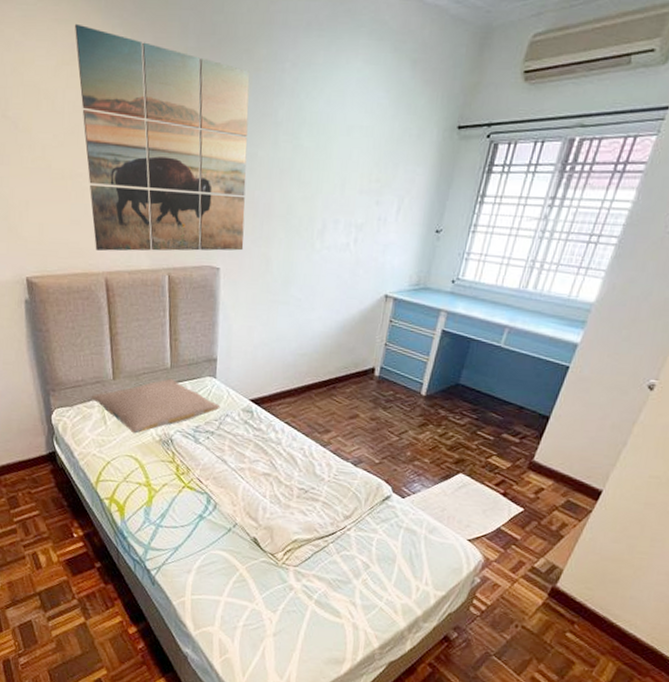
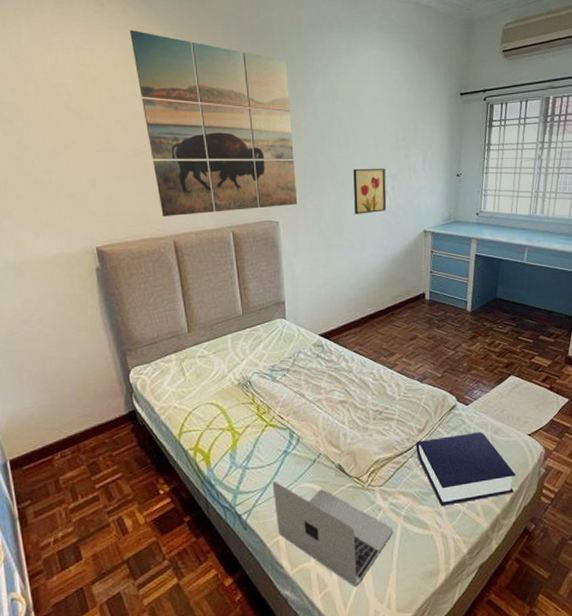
pillow: present [91,378,220,434] -> none [168,325,293,381]
laptop: none [184,542,304,658] -> present [272,480,394,586]
wall art: none [307,212,350,269] -> present [353,168,387,214]
book: none [338,527,447,598] -> present [416,432,516,506]

